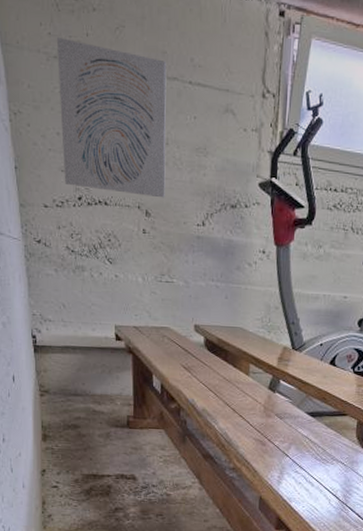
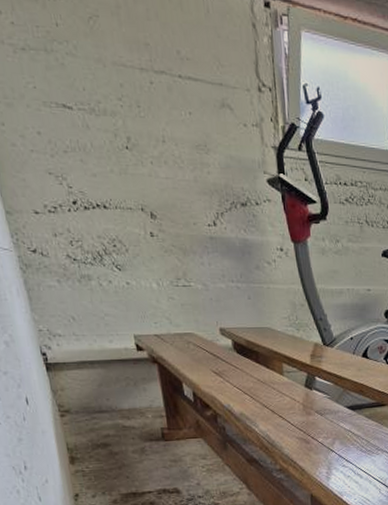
wall art: present [56,36,167,198] -> none [21,26,170,199]

